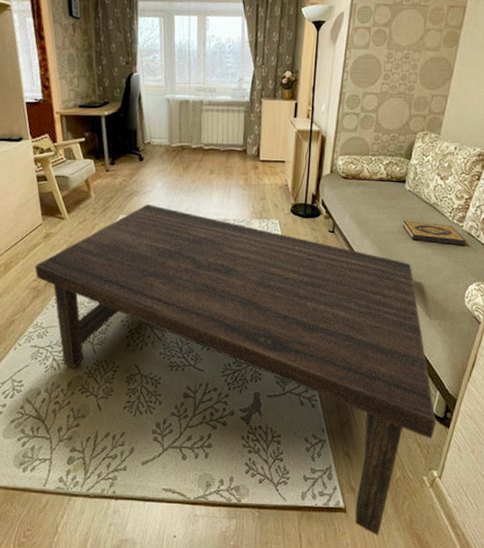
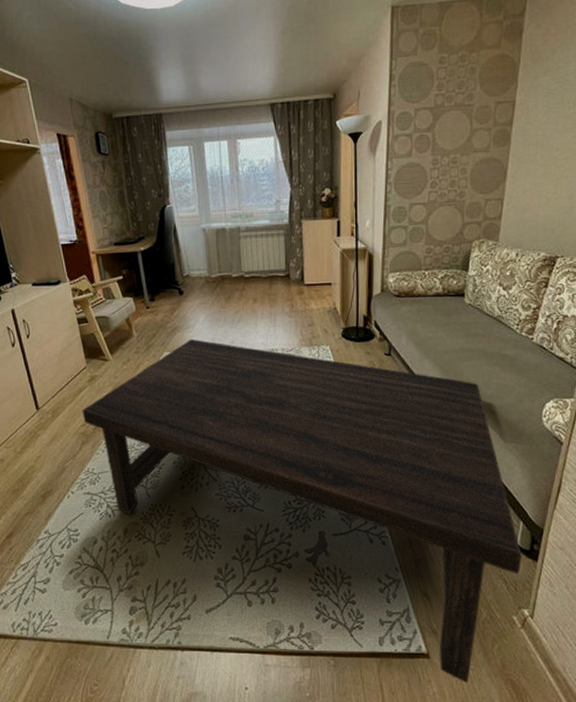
hardback book: present [402,220,466,246] -> none [464,336,538,361]

